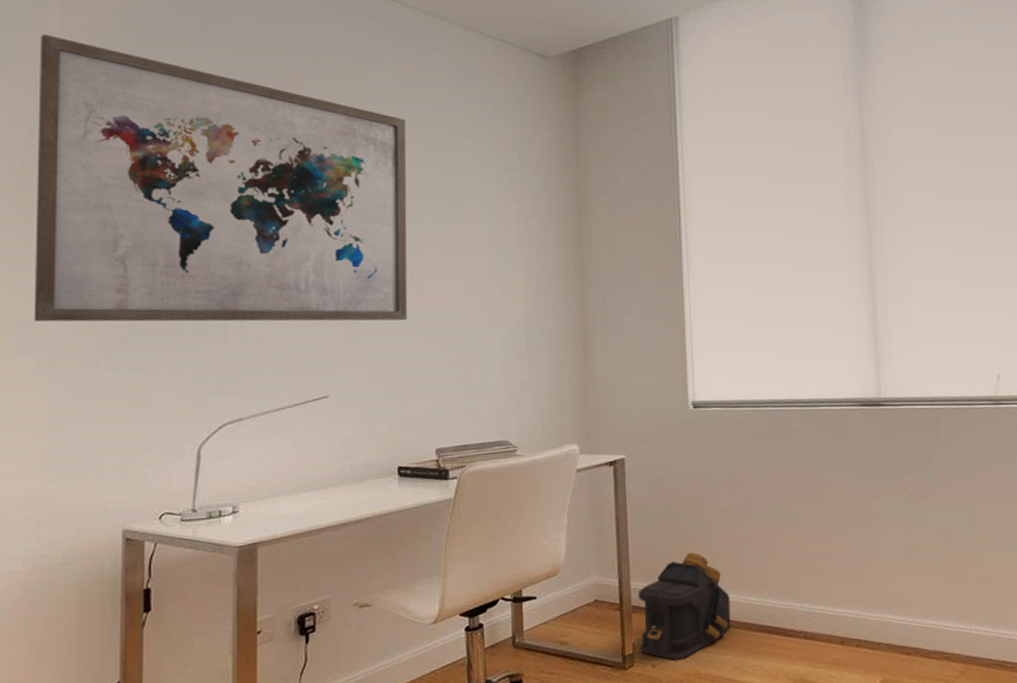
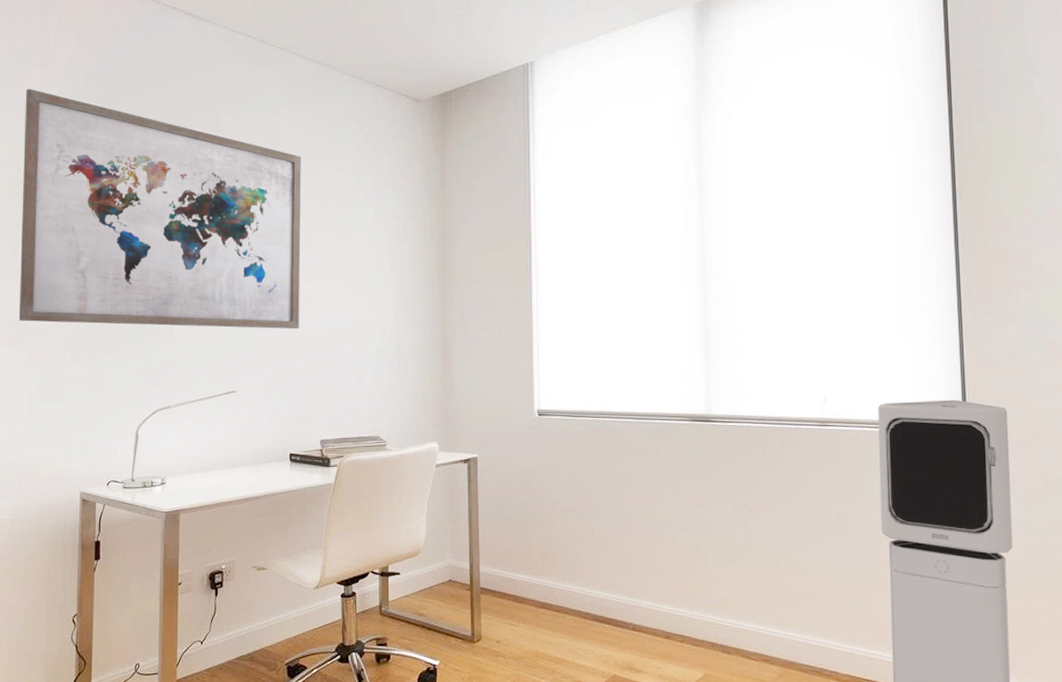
backpack: present [637,552,731,661] -> none [486,544,567,639]

